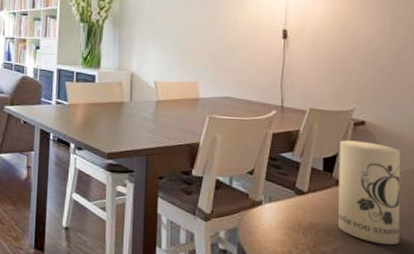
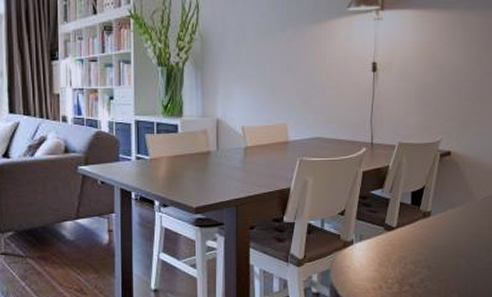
candle: present [338,140,401,245] -> none [425,172,483,270]

